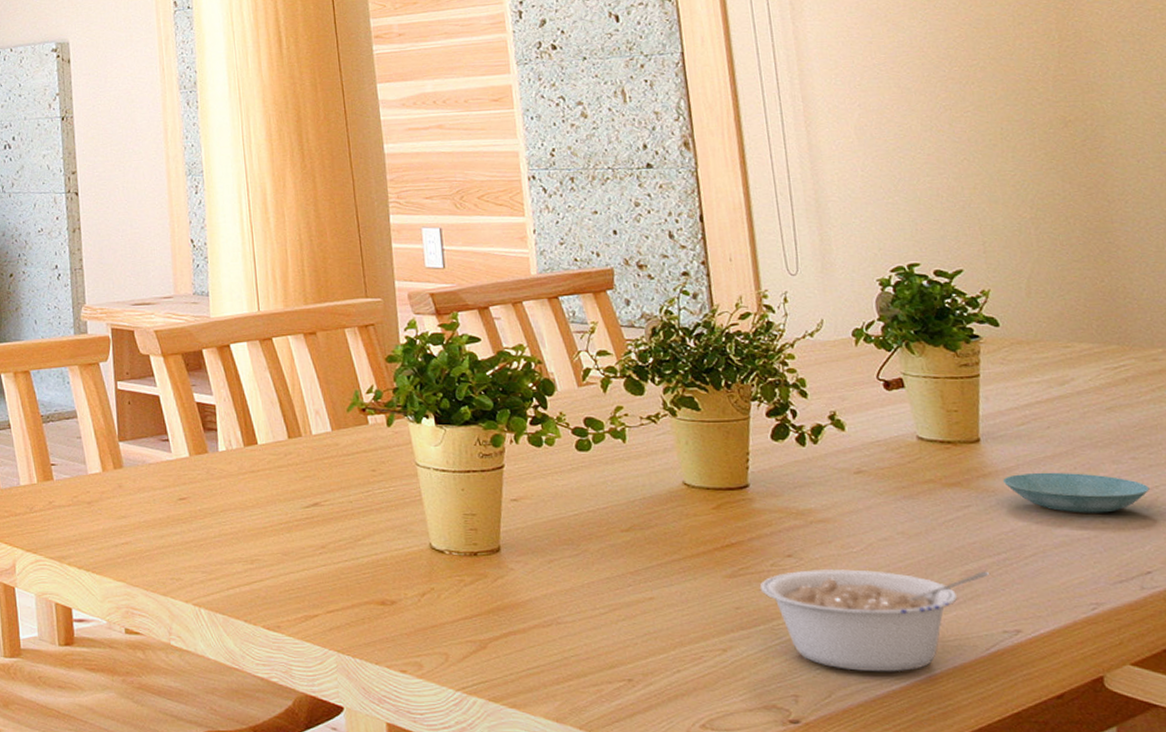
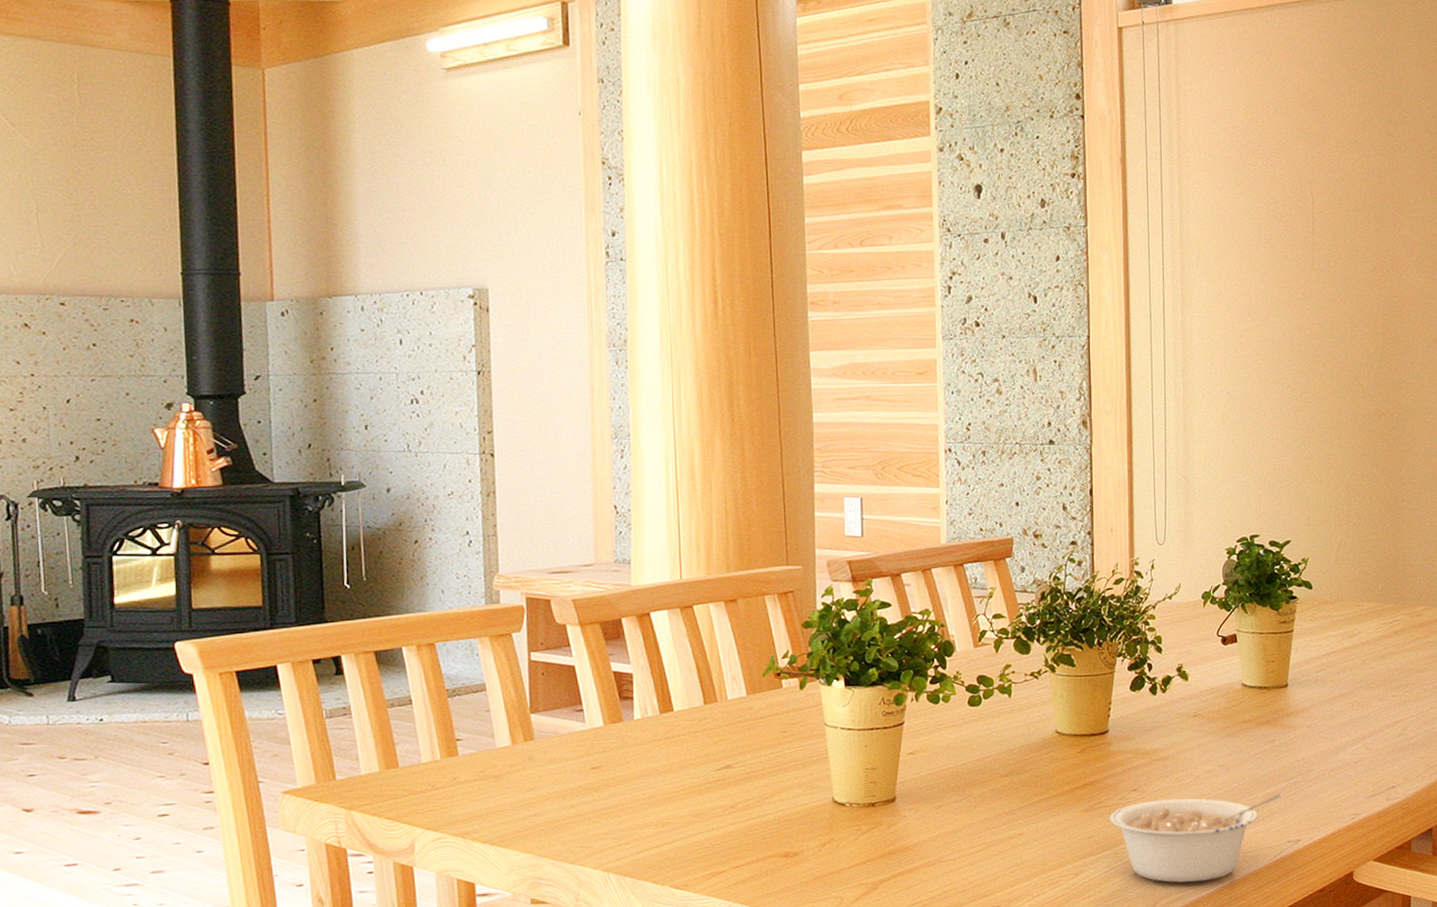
saucer: present [1003,472,1150,513] -> none [1301,709,1402,742]

